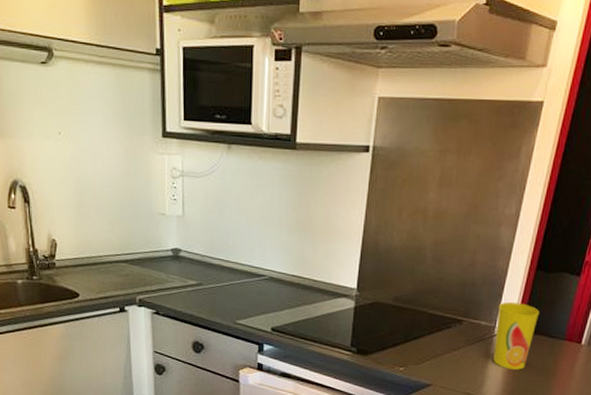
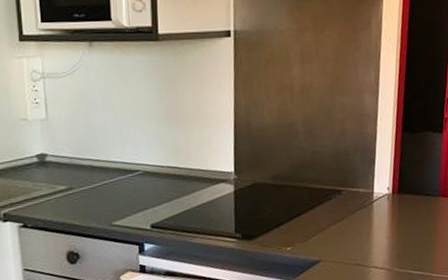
cup: present [493,302,539,370] -> none [373,166,412,234]

